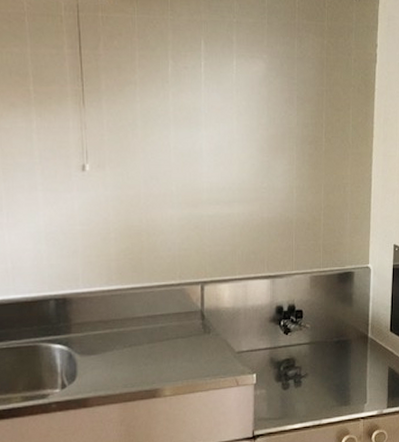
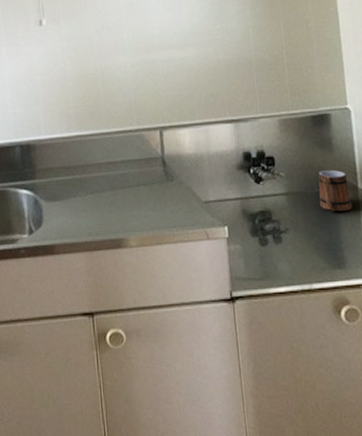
mug: none [336,322,362,358] -> present [318,170,353,212]

